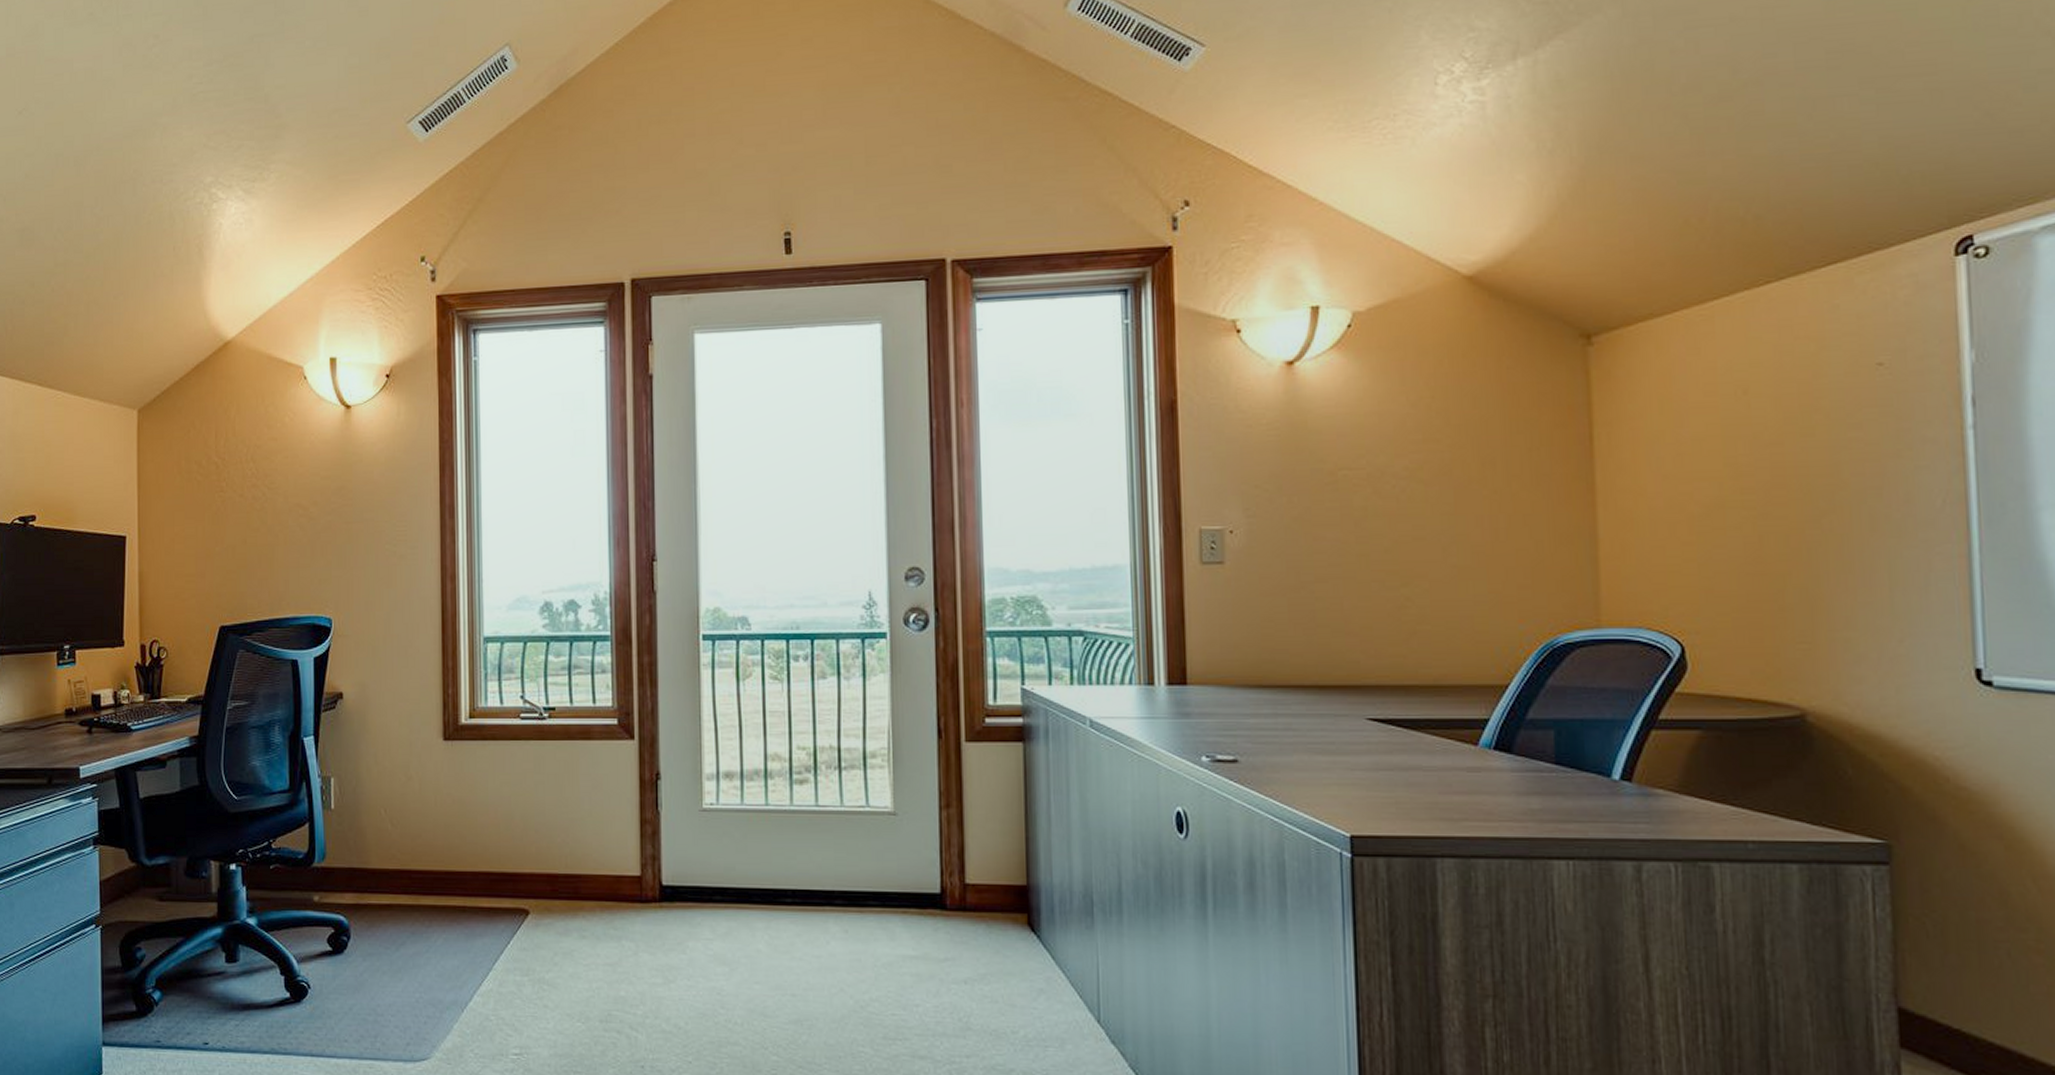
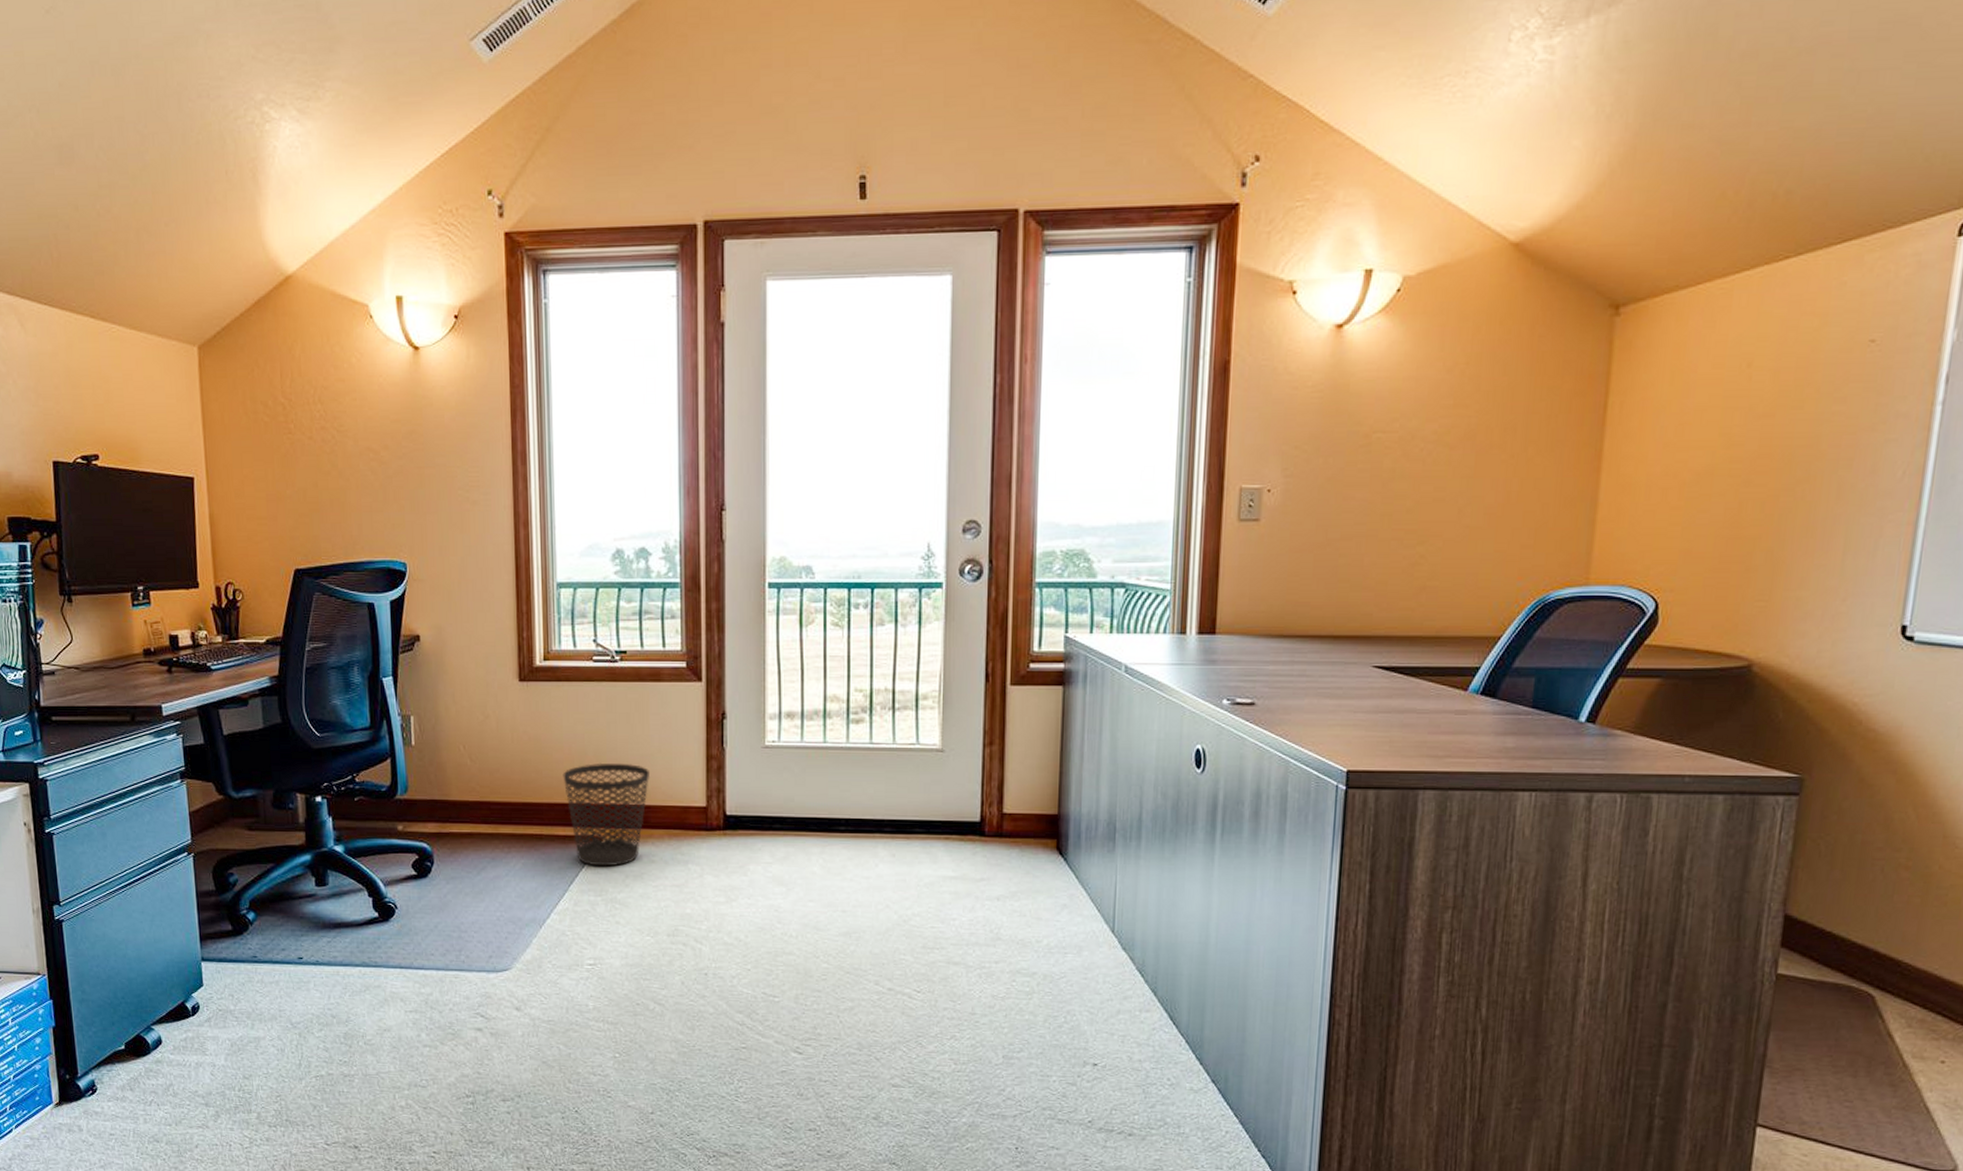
wastebasket: none [488,827,580,943] -> present [563,762,649,867]

